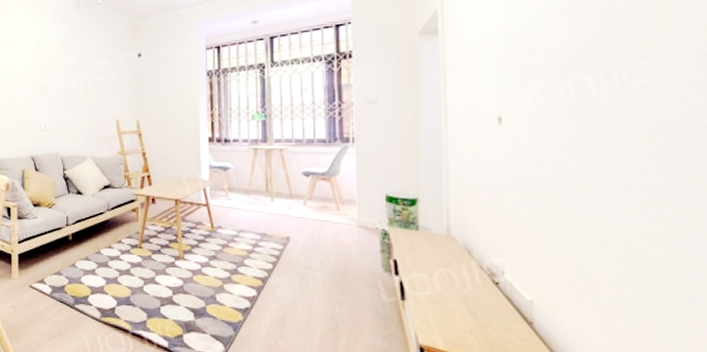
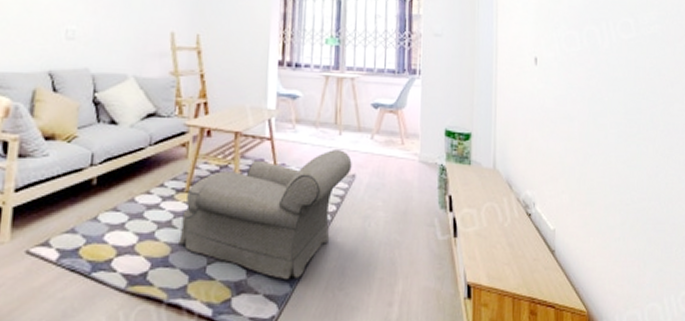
armchair: none [137,215,286,325] -> present [179,150,352,280]

